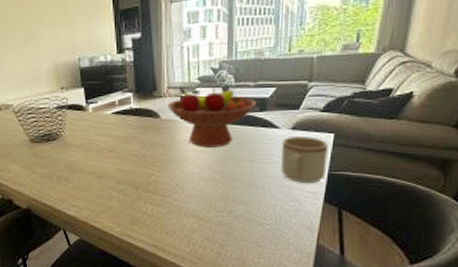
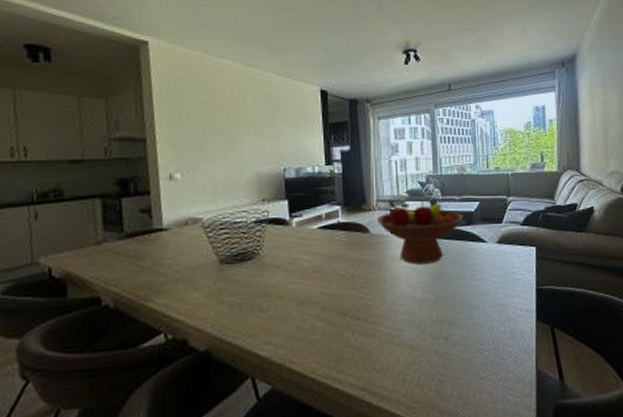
mug: present [280,136,328,183] -> none [491,250,534,300]

